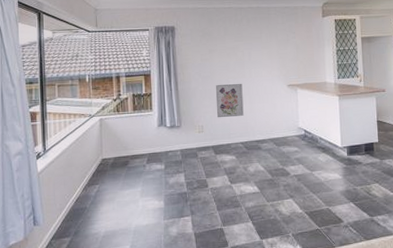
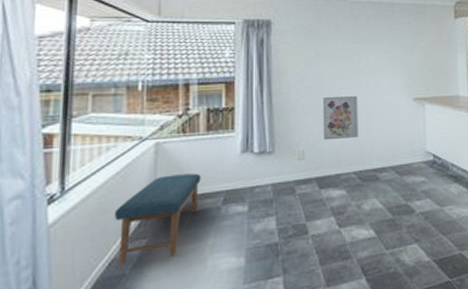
bench: none [78,141,131,201] -> present [115,173,201,265]

